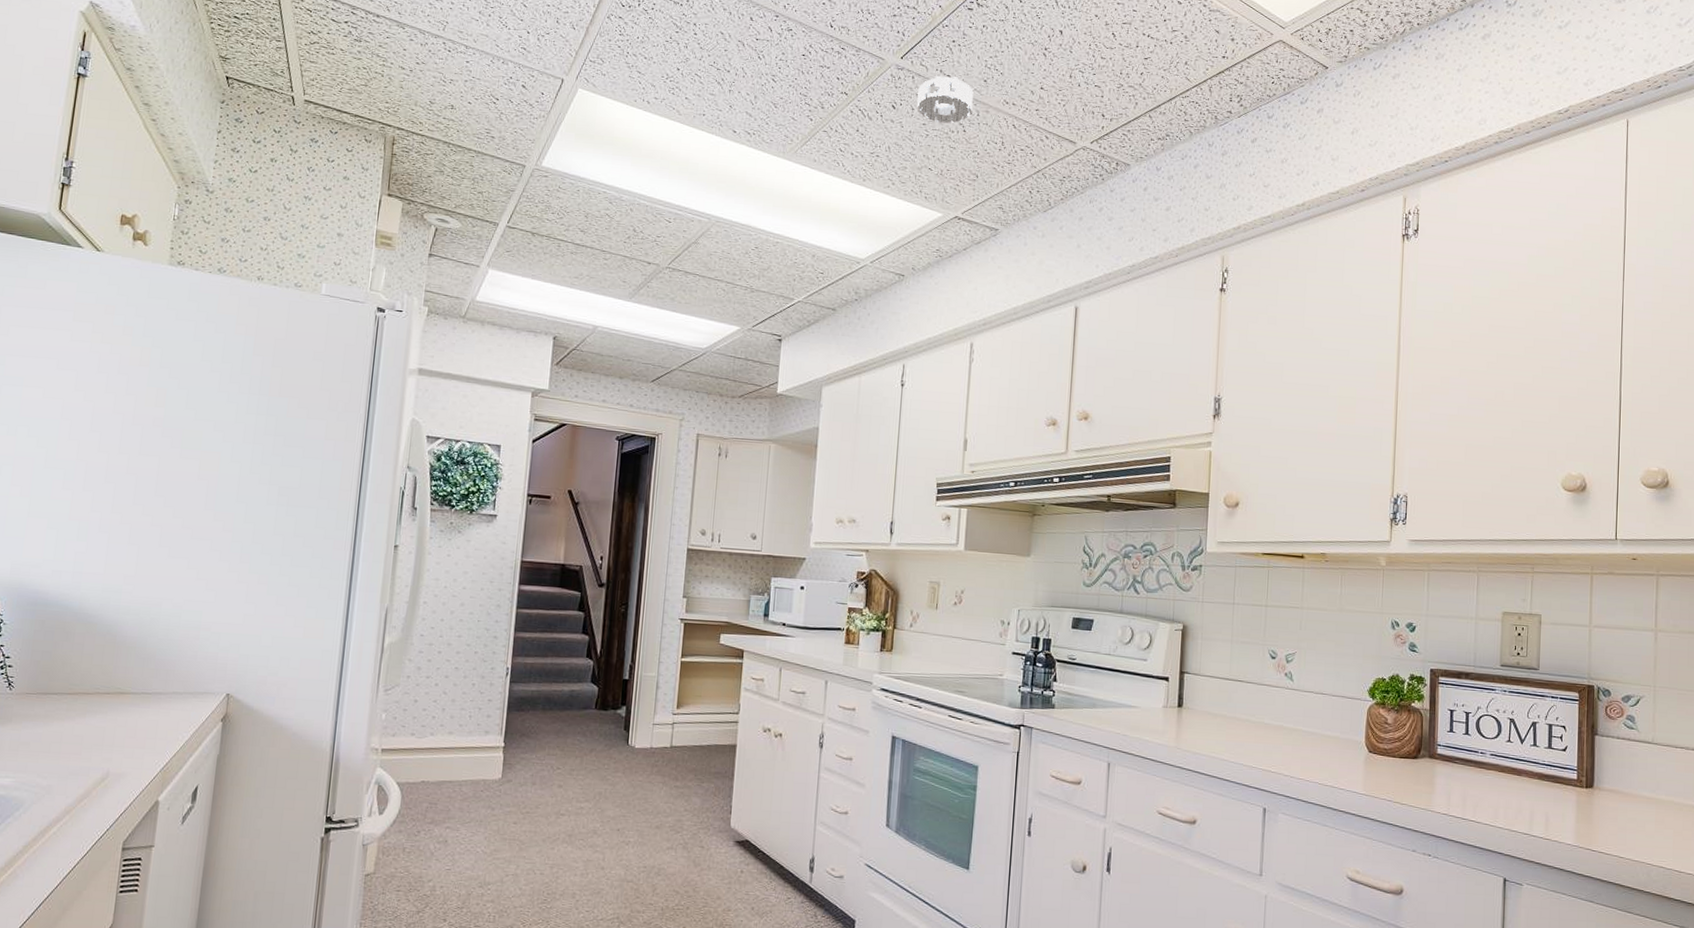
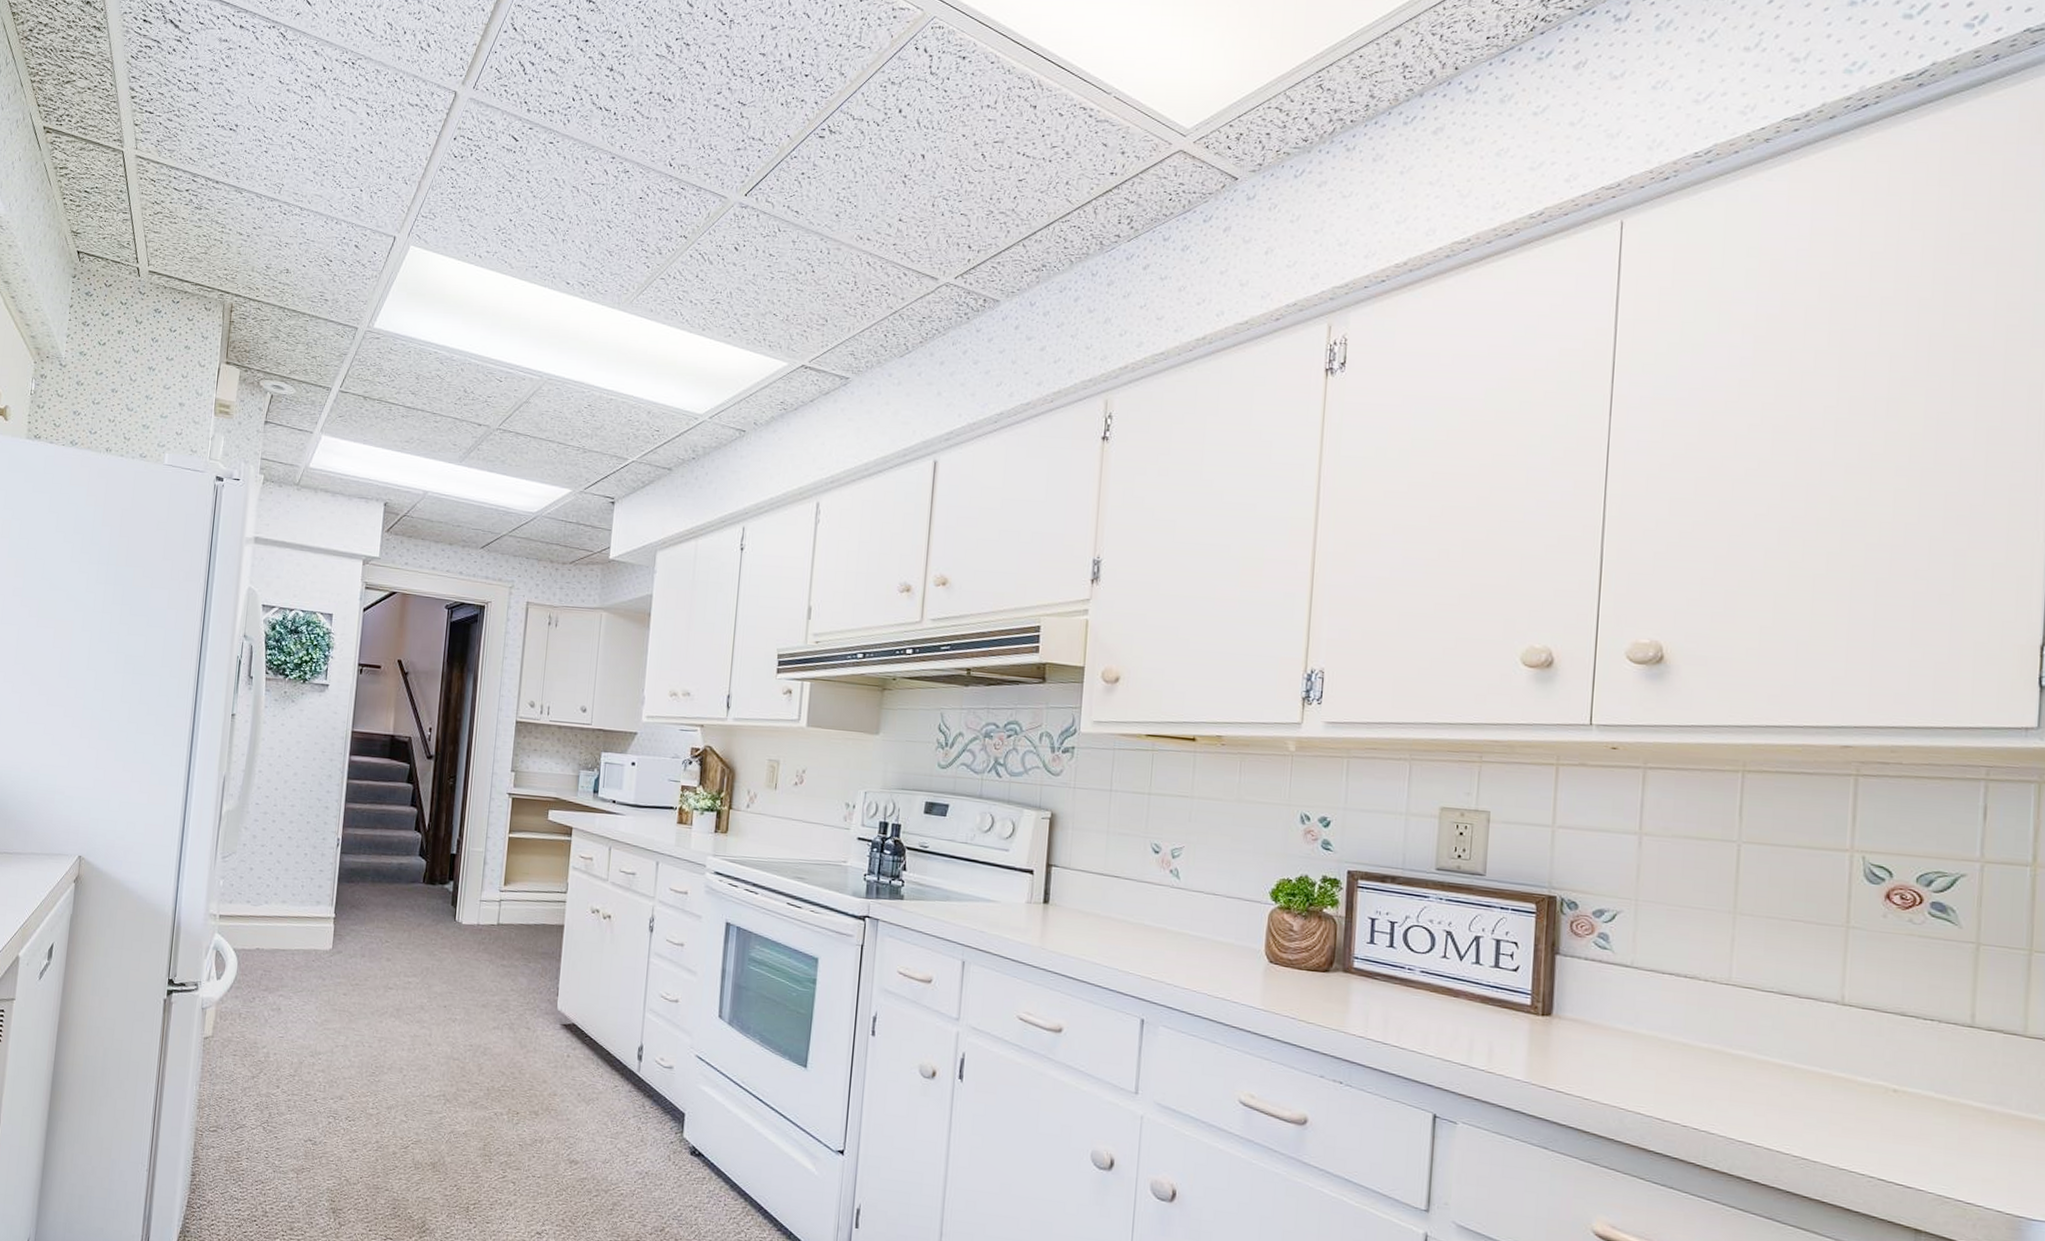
smoke detector: present [917,75,974,124] -> none [761,212,824,264]

